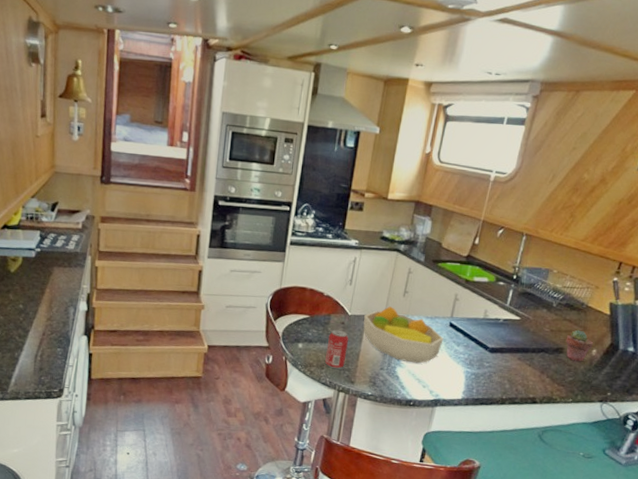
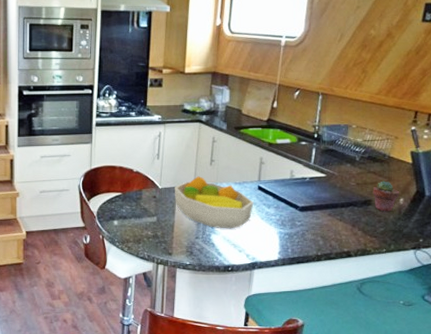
beverage can: present [325,329,349,369] -> none [141,204,162,242]

